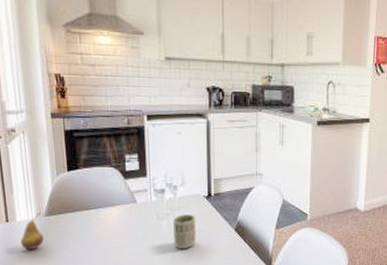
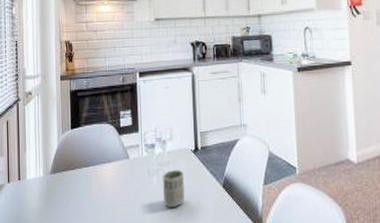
fruit: present [20,212,44,250] -> none [29,169,48,209]

